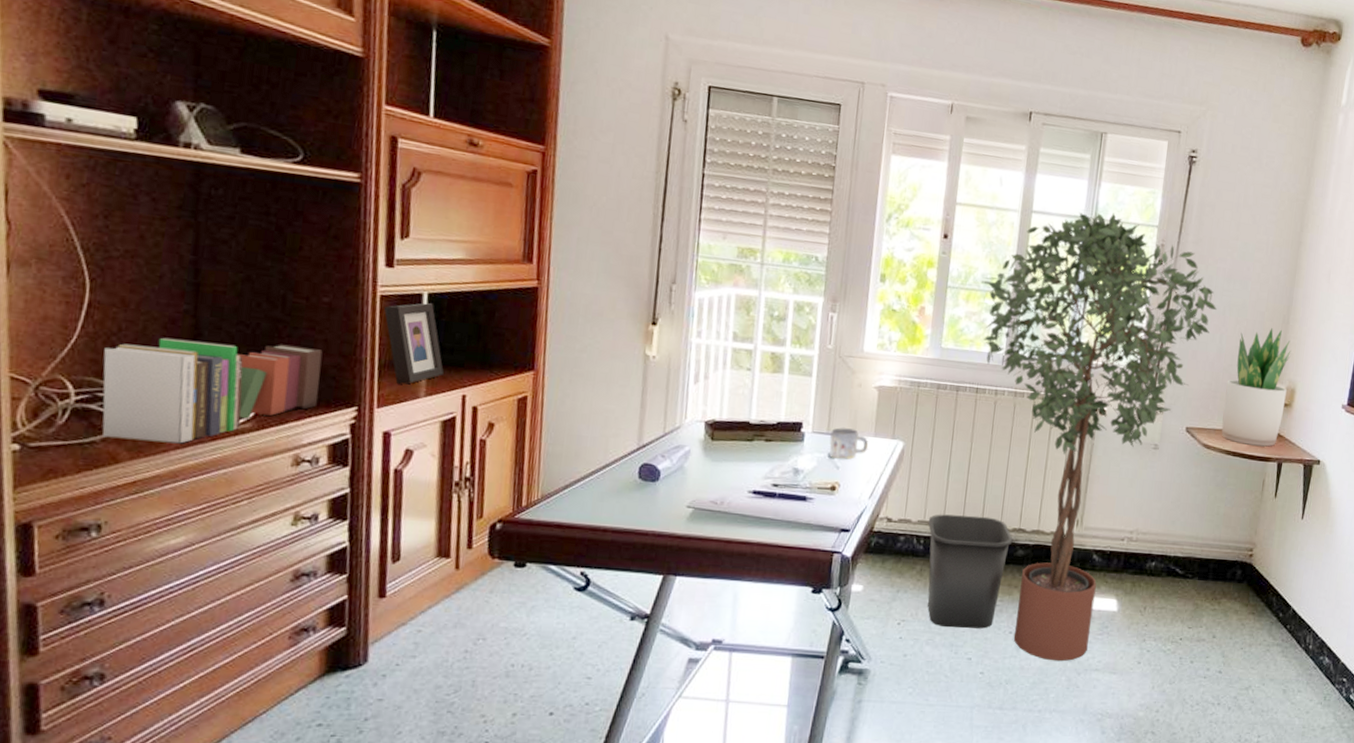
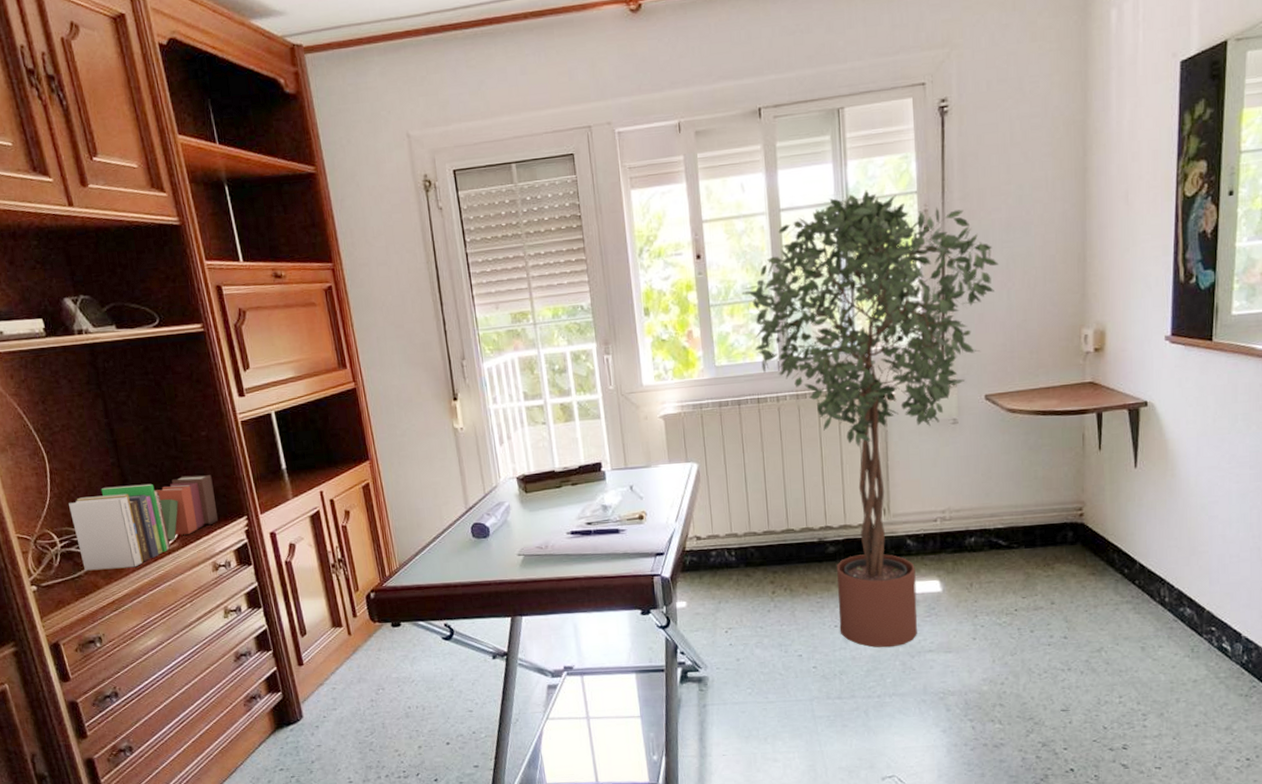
picture frame: present [384,303,444,384] -> none [246,420,302,491]
mug: present [829,427,869,461] -> none [628,459,666,491]
waste bin: present [927,514,1013,629] -> none [735,520,822,630]
planter: present [1221,328,1291,447] -> none [1023,269,1095,401]

